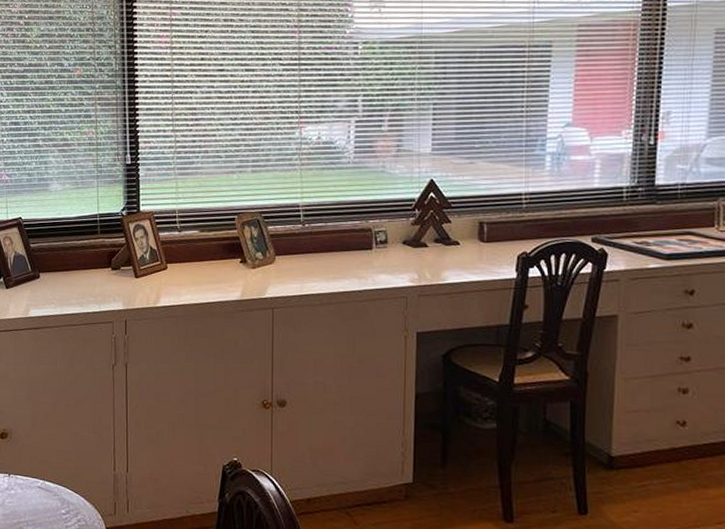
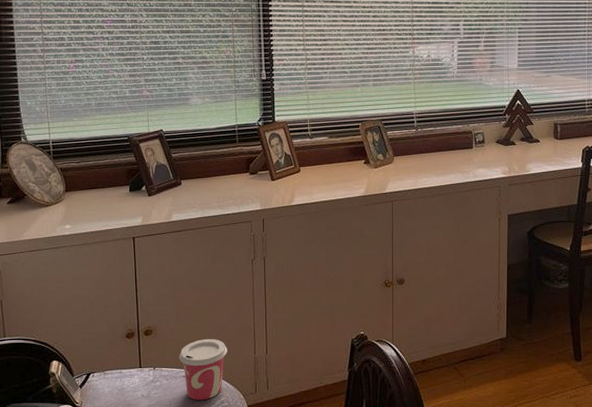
cup: none [34,448,85,516] -> present [179,339,227,400]

